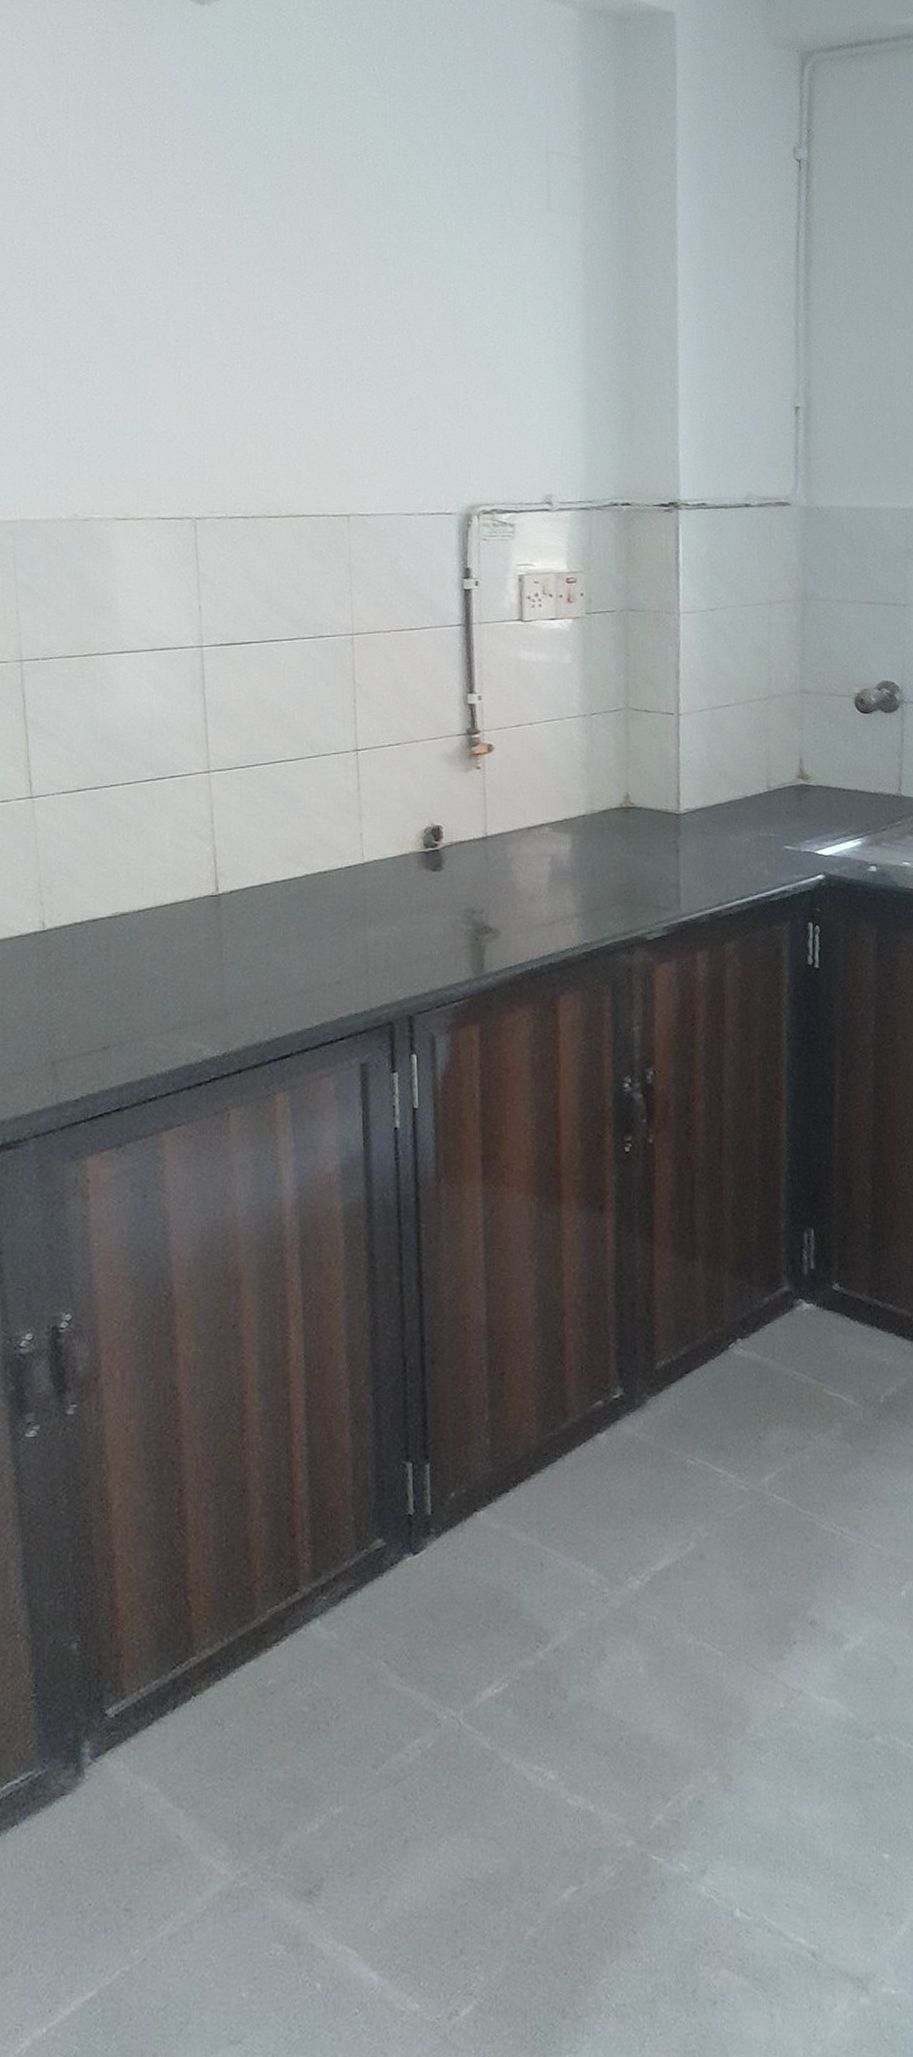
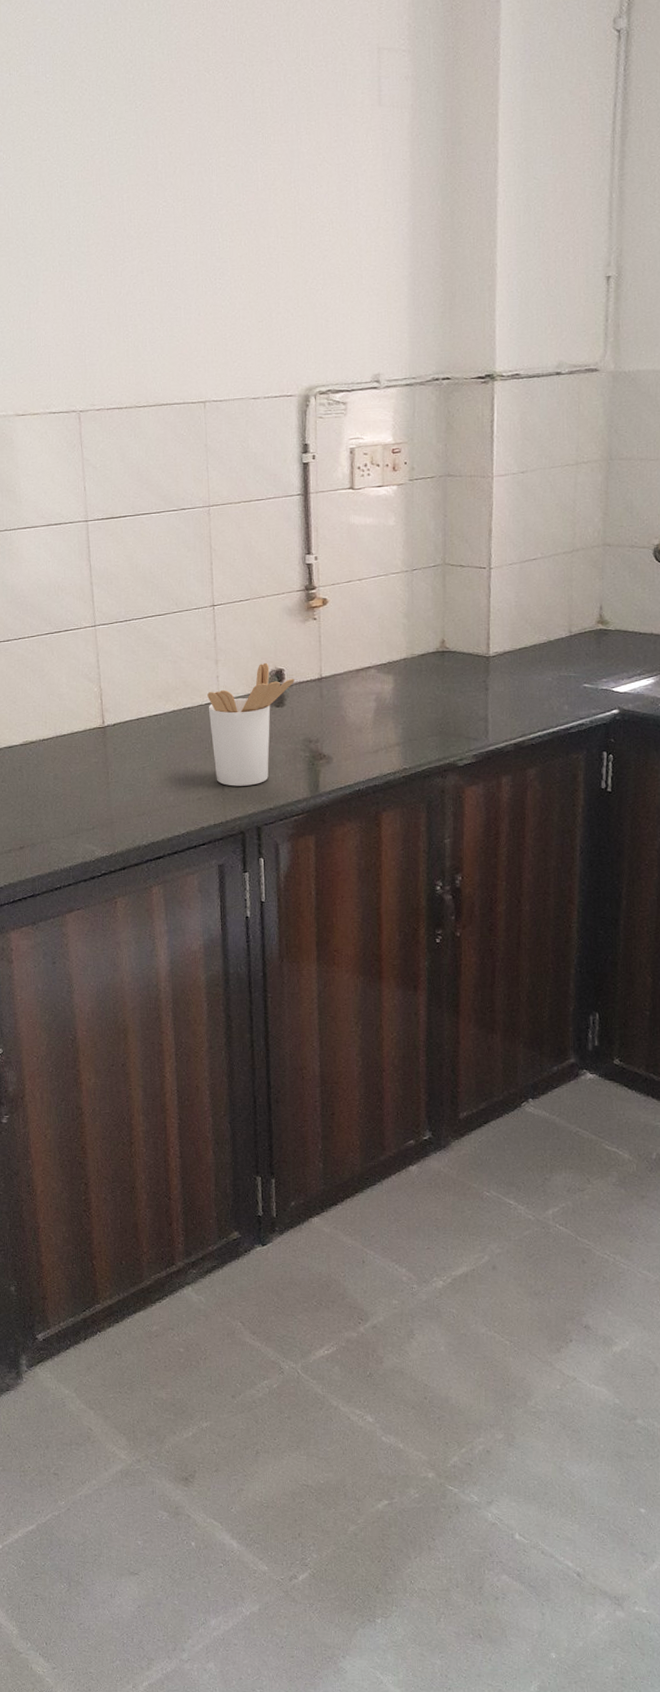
utensil holder: none [348,818,455,967] -> present [207,662,295,786]

